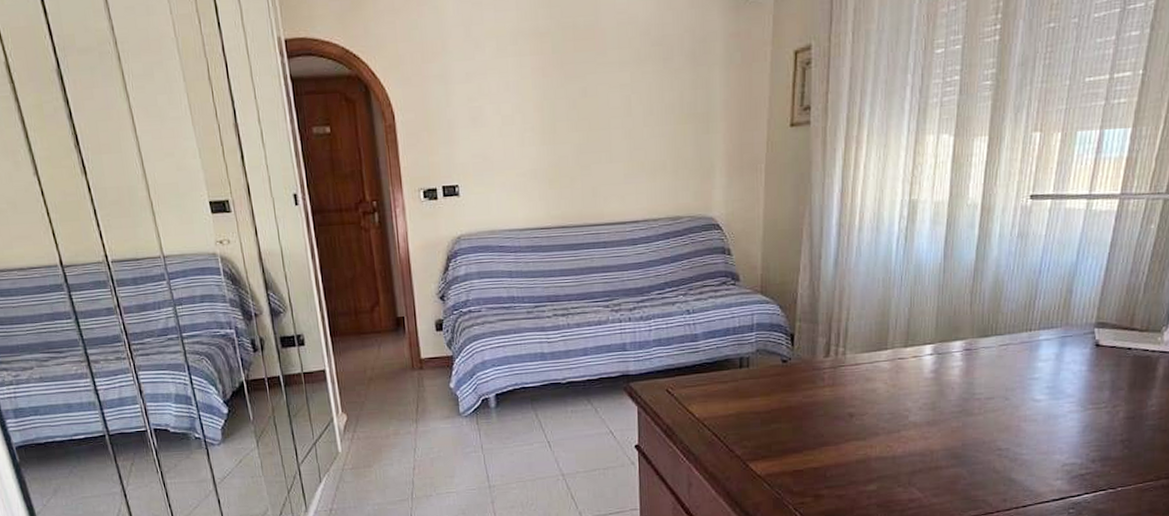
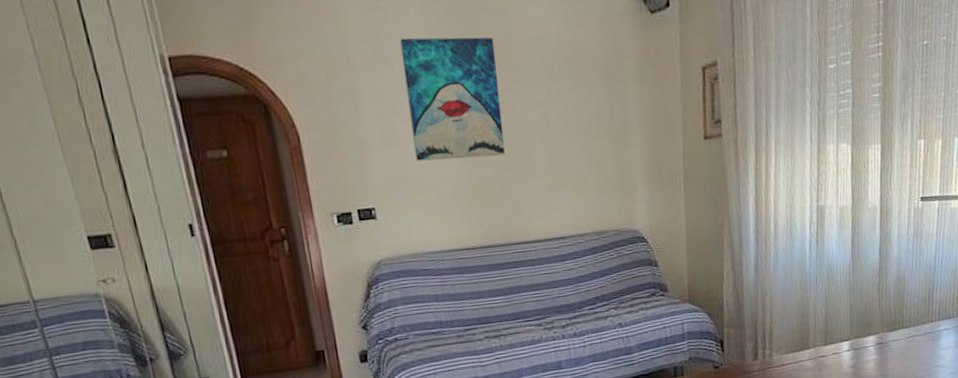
wall art: none [492,20,586,142] -> present [400,37,505,162]

